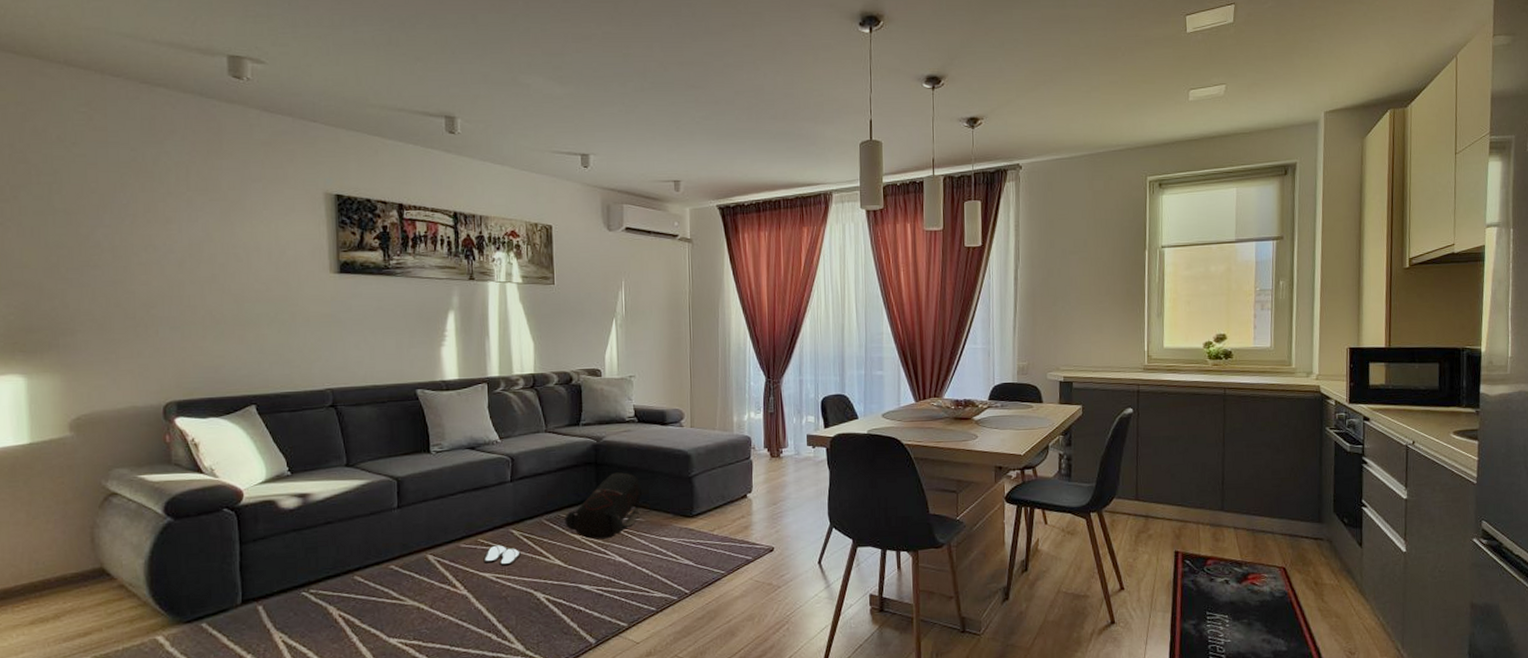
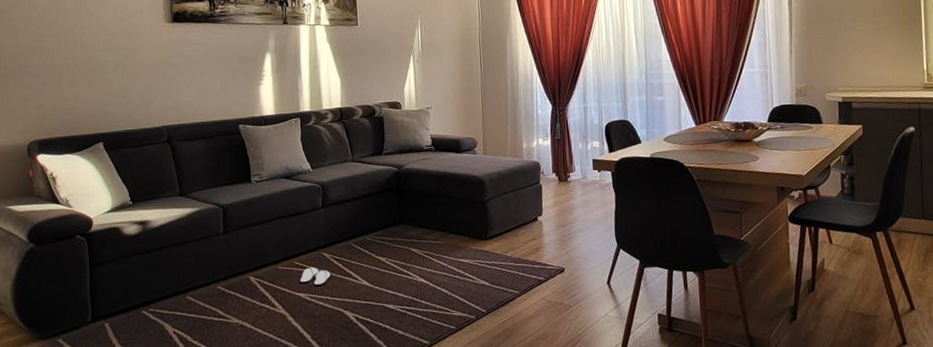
backpack: present [564,472,642,540] -> none [370,198,440,261]

